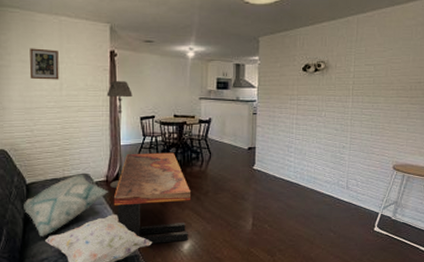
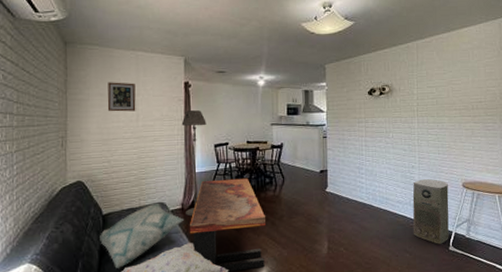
air purifier: none [339,160,378,225] -> present [412,179,449,244]

